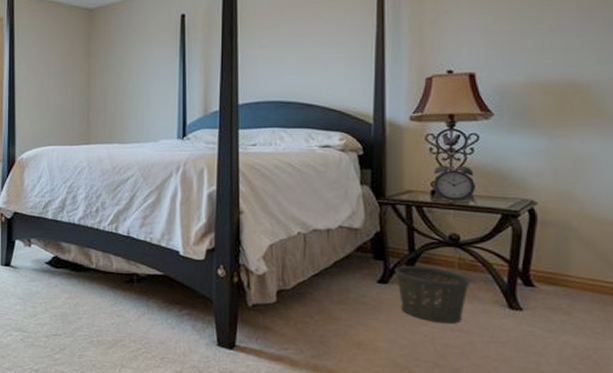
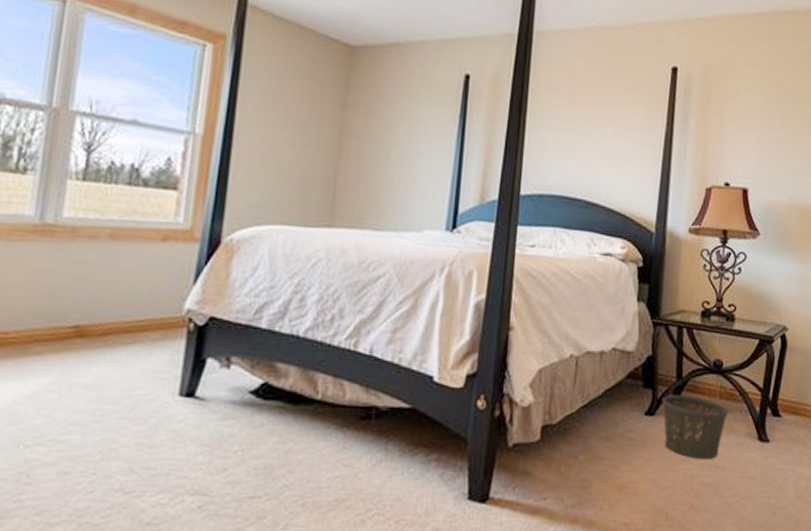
alarm clock: present [432,165,478,203] -> none [702,284,741,327]

